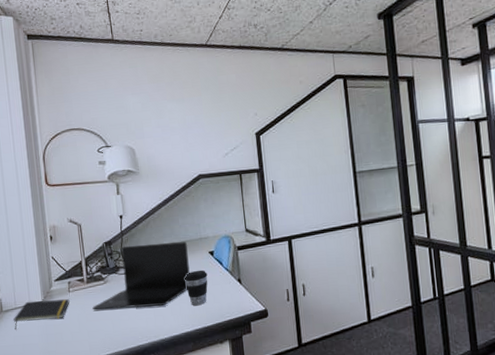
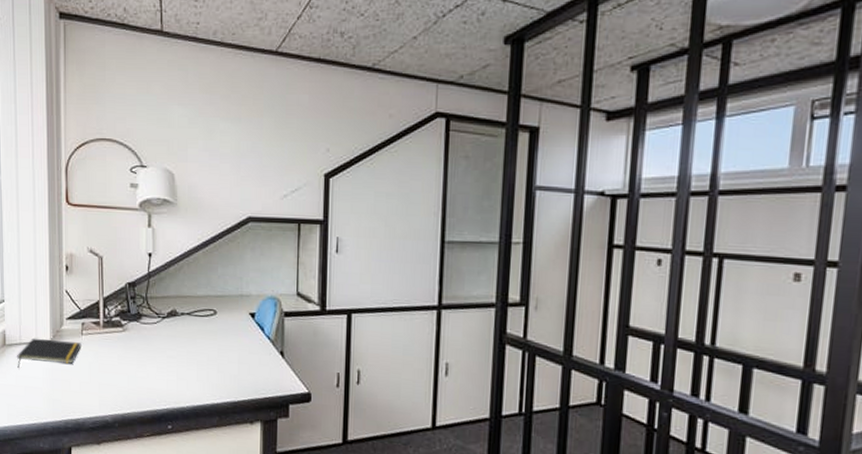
laptop: present [92,242,190,310] -> none [107,290,226,368]
coffee cup: present [185,270,208,306] -> none [217,333,245,375]

